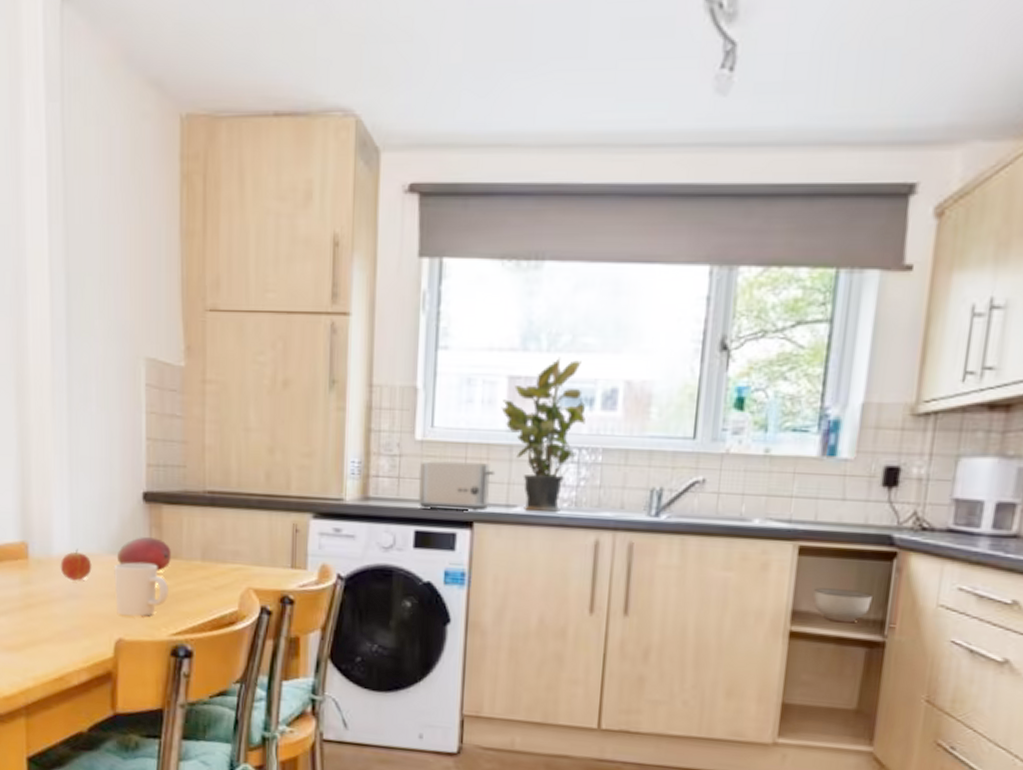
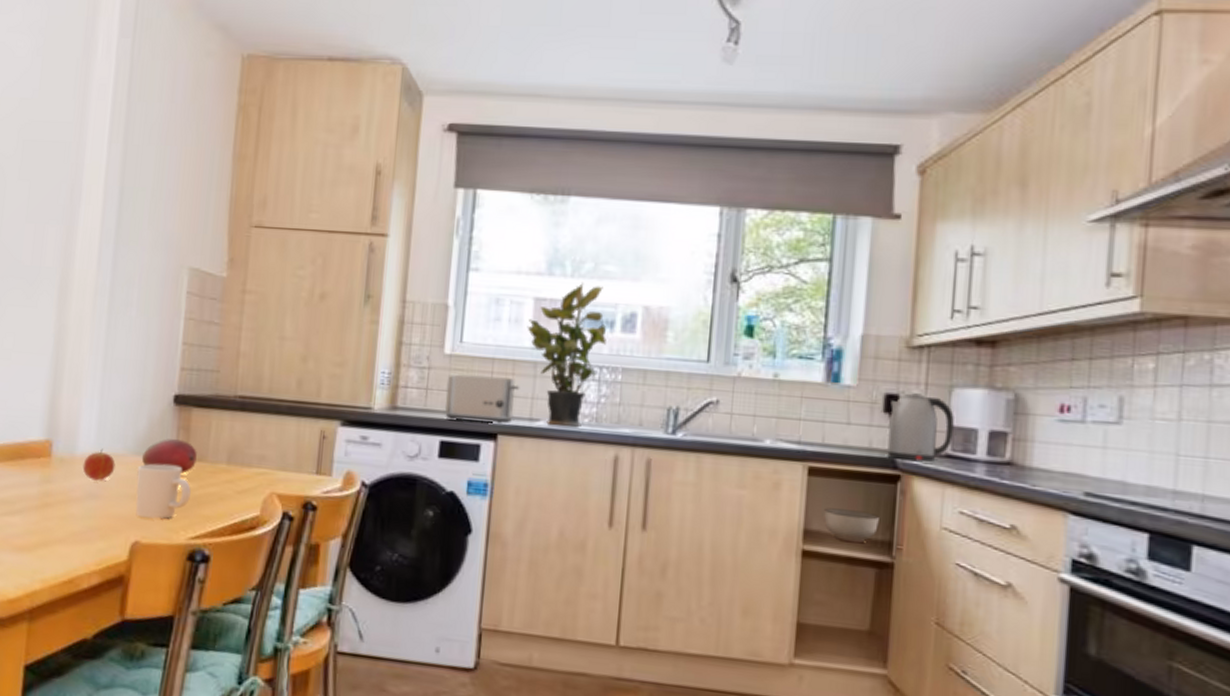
kettle: none [883,465,960,538] -> present [887,393,954,462]

